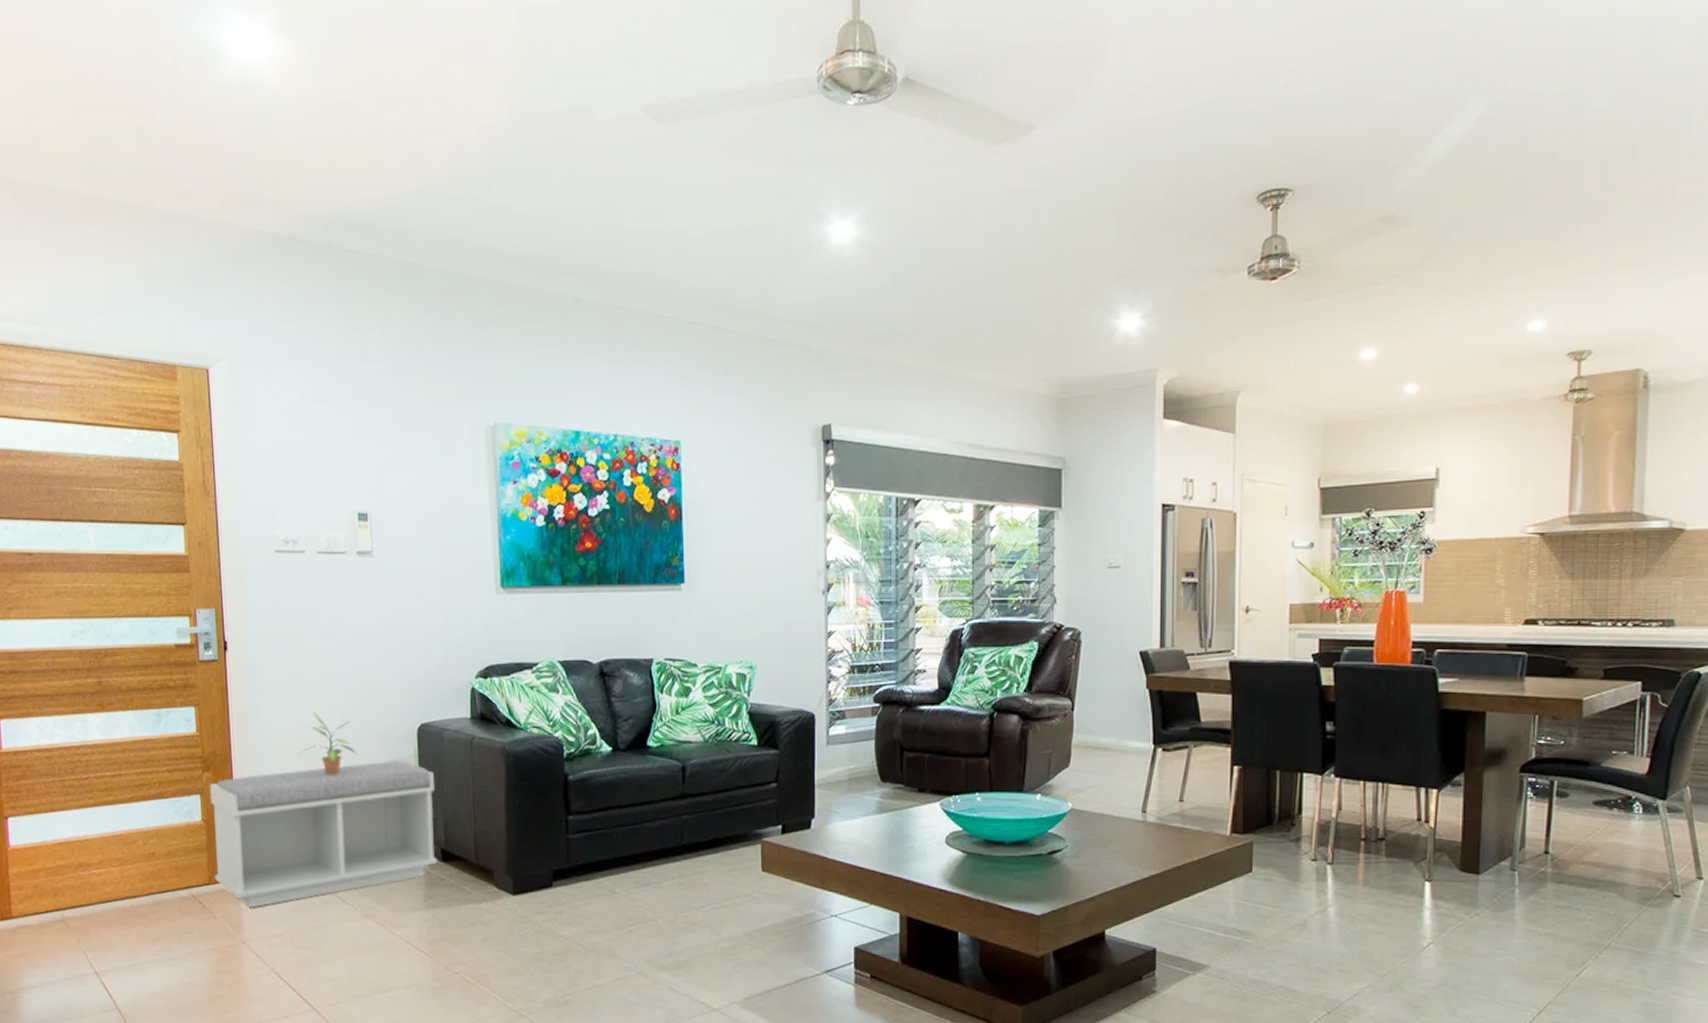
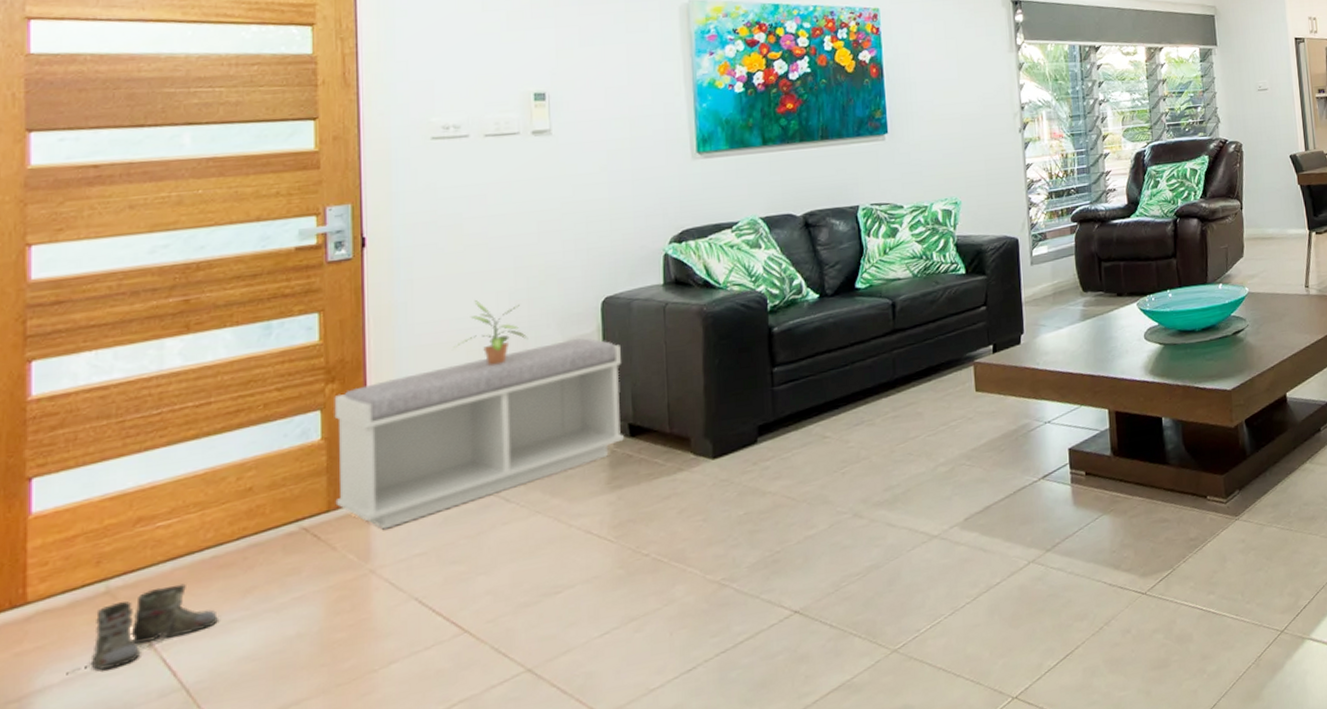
boots: none [42,923,137,981] -> present [68,583,218,674]

